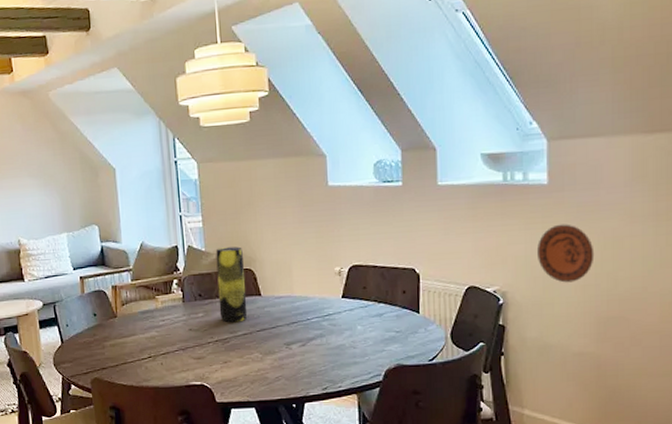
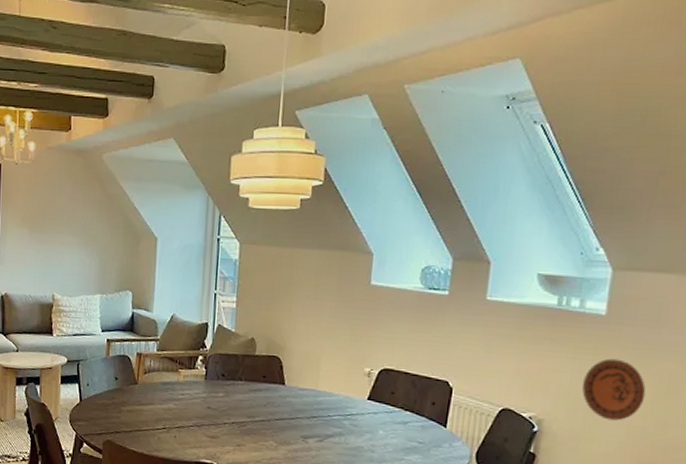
vase: present [216,246,248,323] -> none [240,331,273,408]

